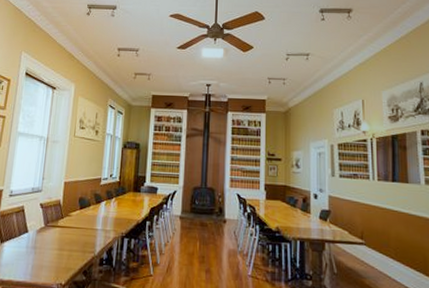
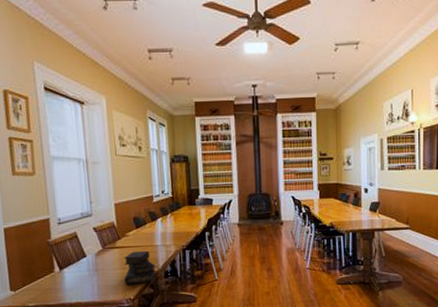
diary: none [58,232,92,269] -> present [124,250,156,285]

